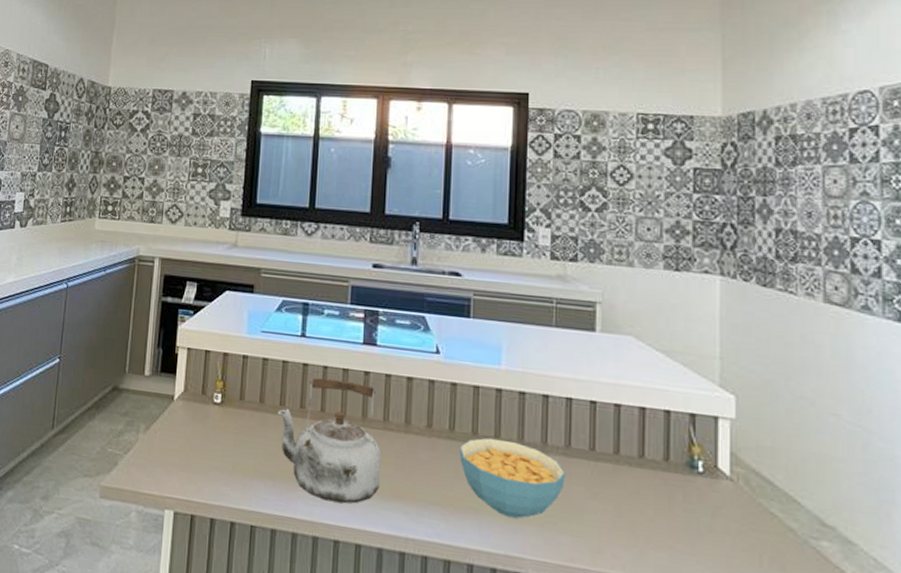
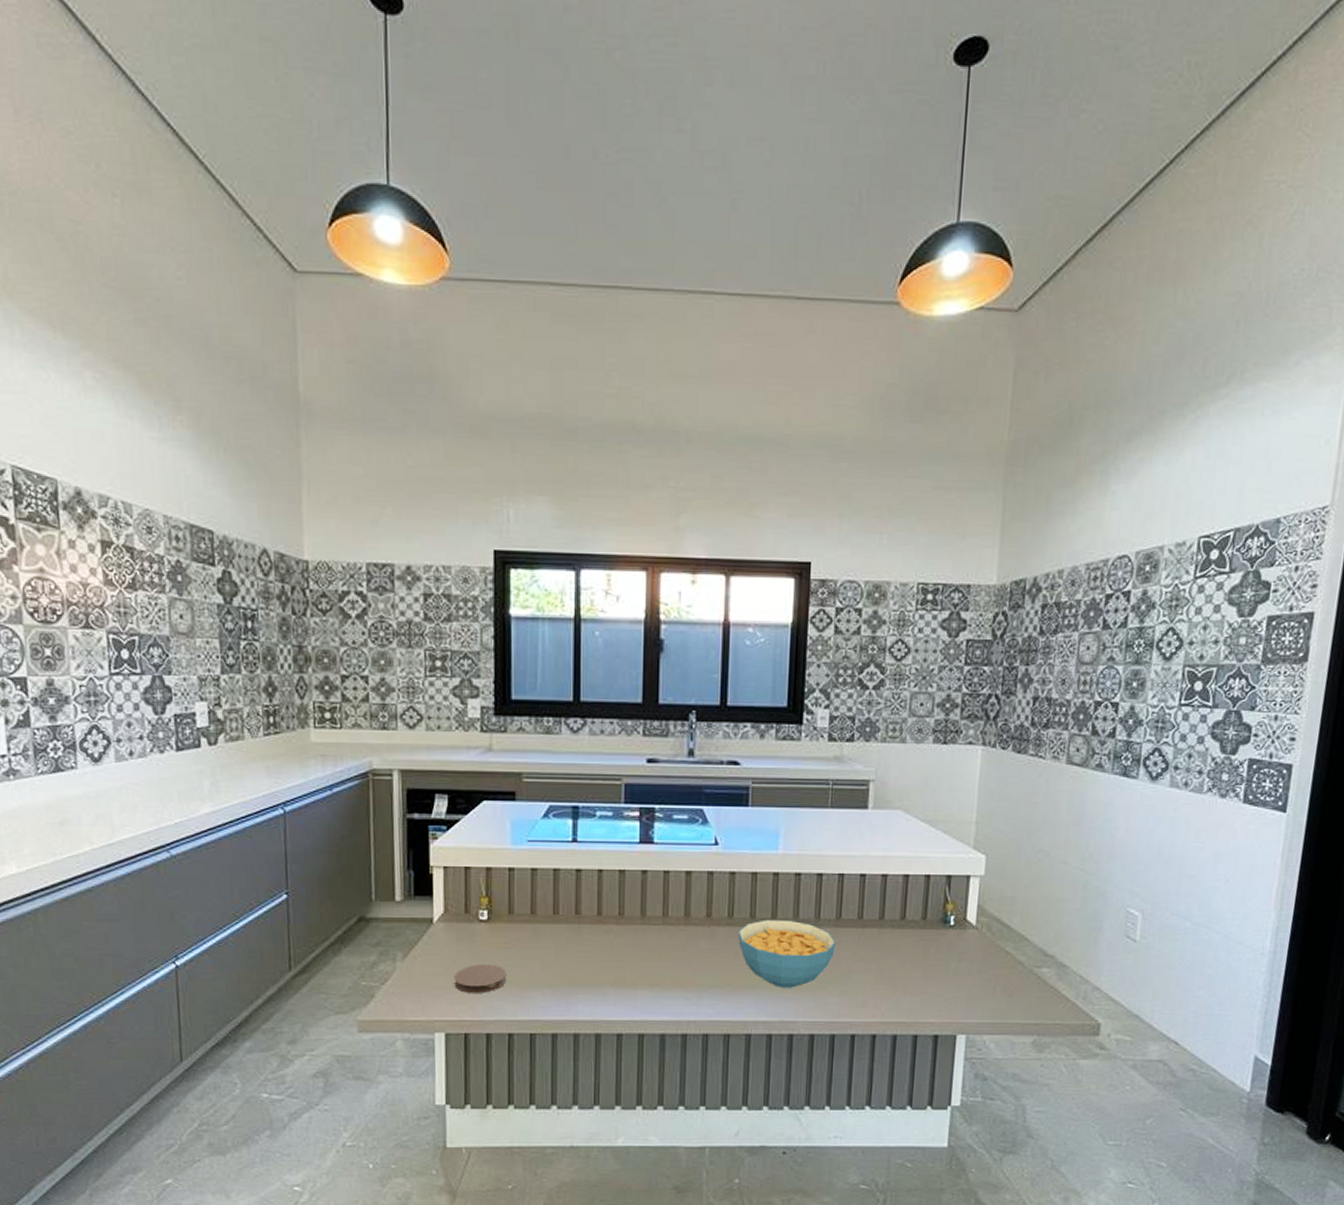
coaster: none [186,446,234,476] -> present [454,964,507,993]
kettle: present [278,376,382,504] -> none [552,881,662,999]

